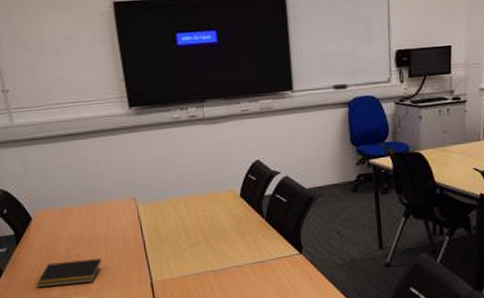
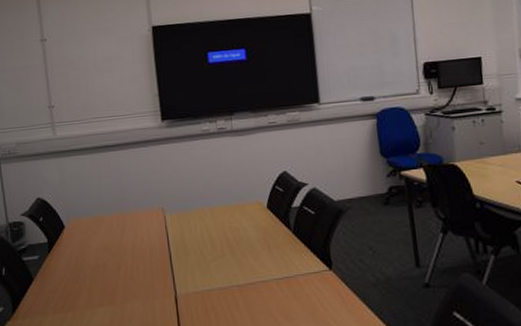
notepad: present [36,258,102,288] -> none [63,269,128,298]

